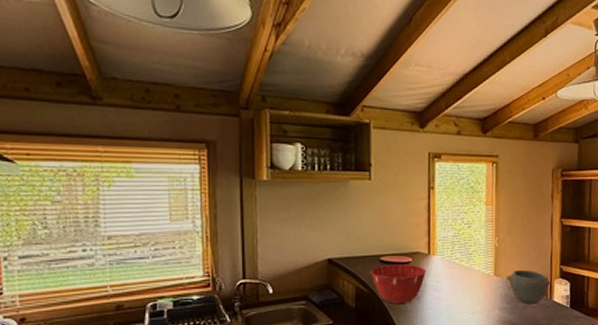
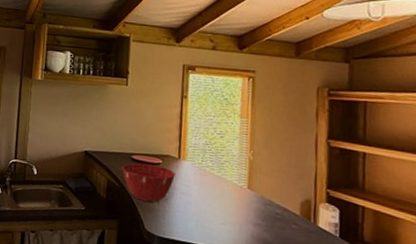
bowl: present [505,269,552,305] -> none [261,186,316,227]

